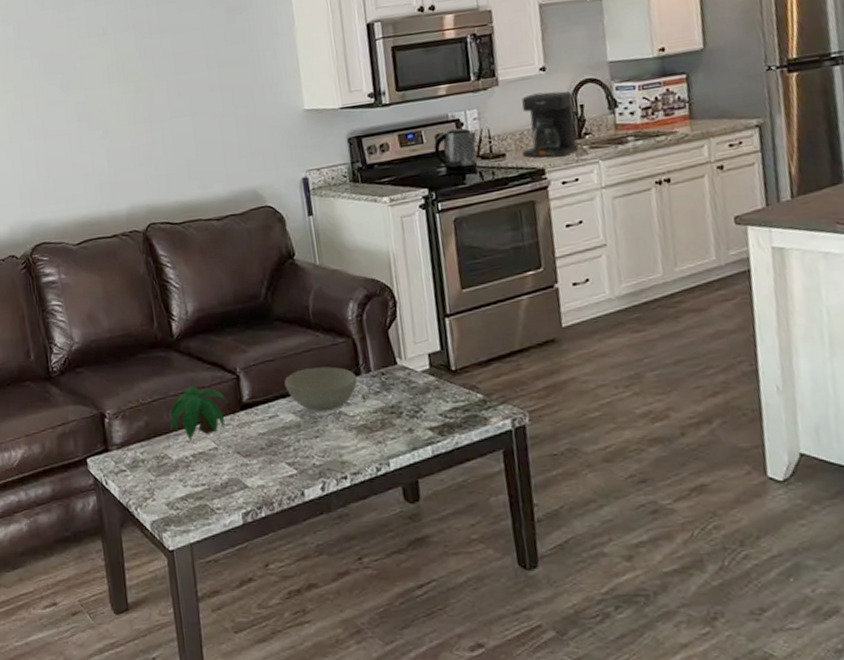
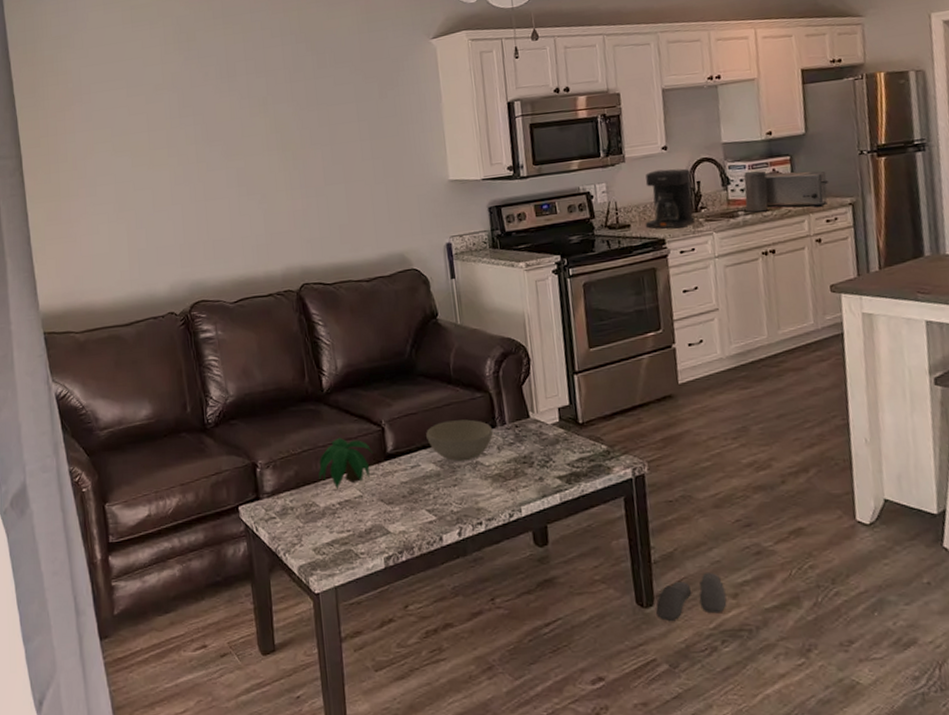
kettle: present [433,127,479,176] -> none [566,200,606,244]
slippers: none [540,533,620,584] -> present [656,573,727,621]
canister: none [633,91,662,138] -> present [744,171,768,213]
toaster: none [657,89,731,133] -> present [764,170,828,208]

